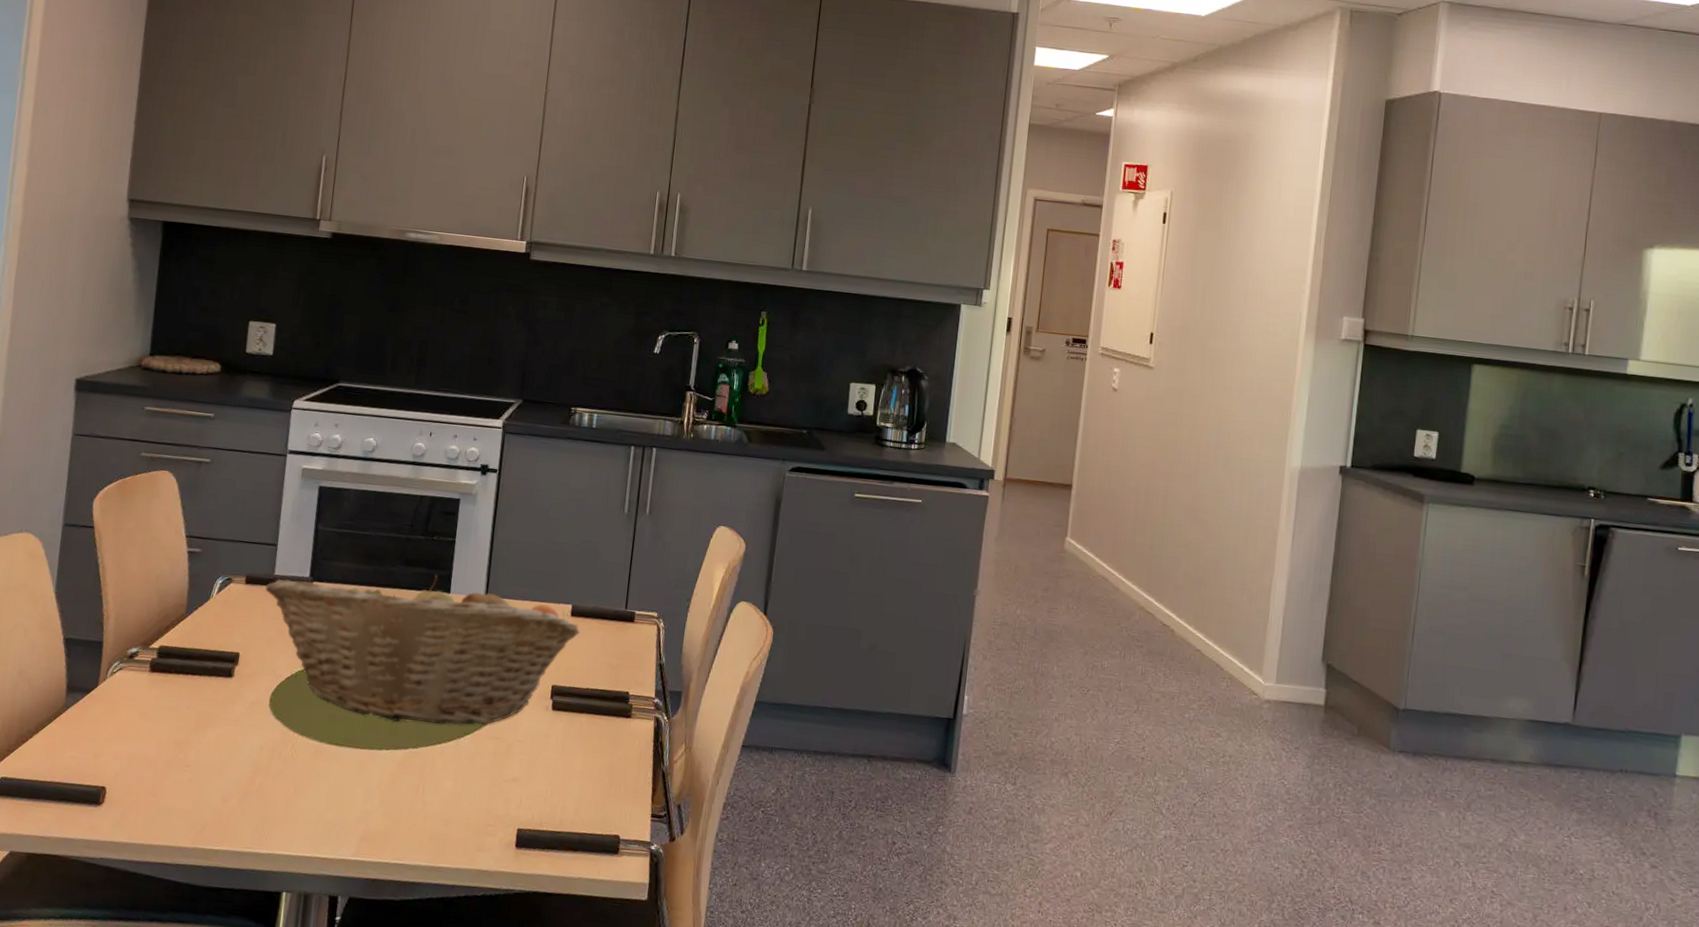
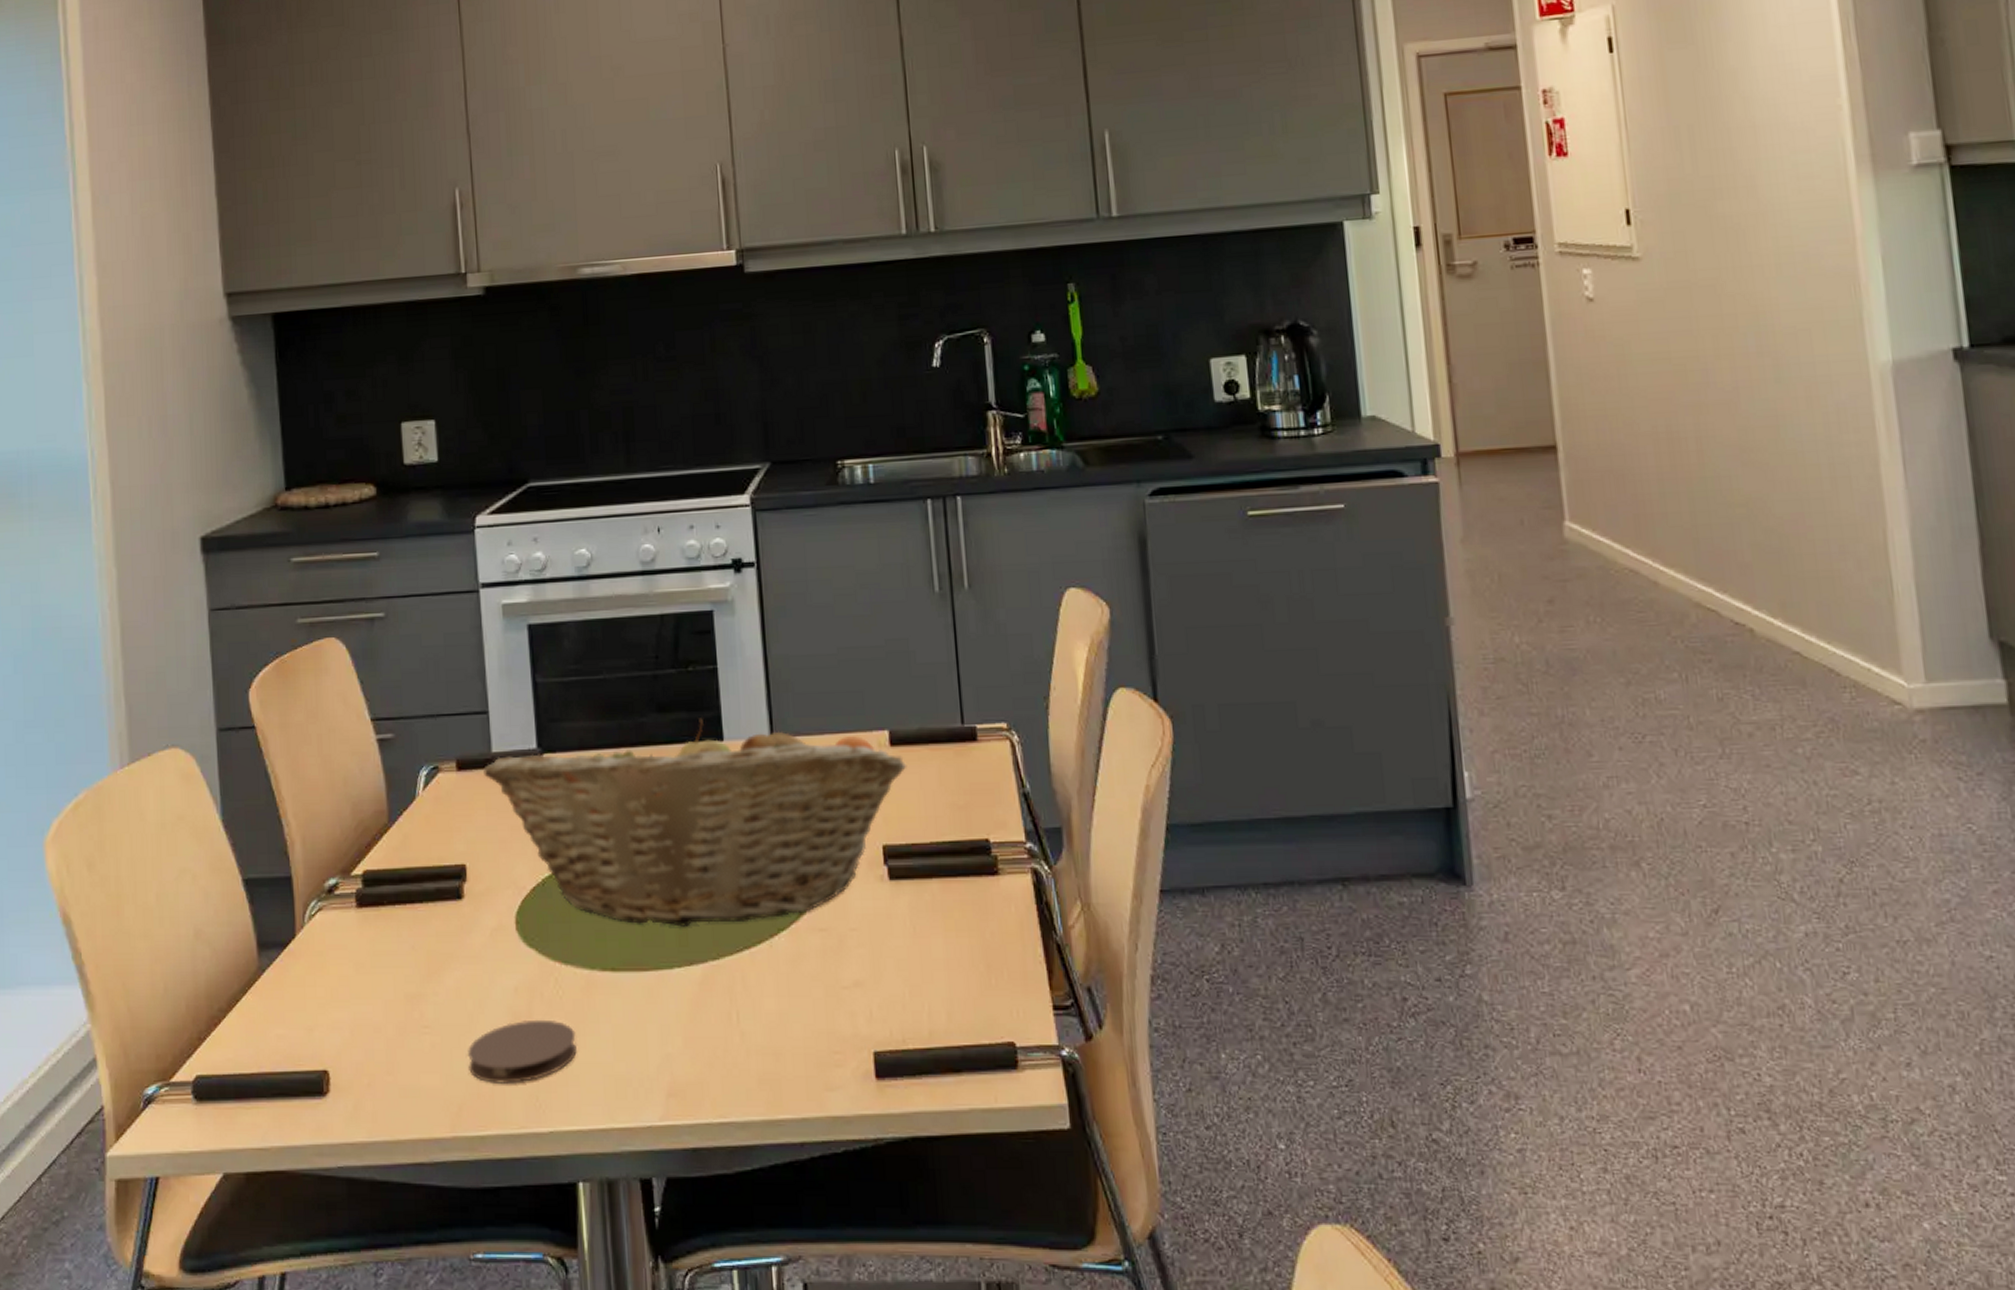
coaster: none [214,771,301,816] -> present [468,1019,577,1084]

